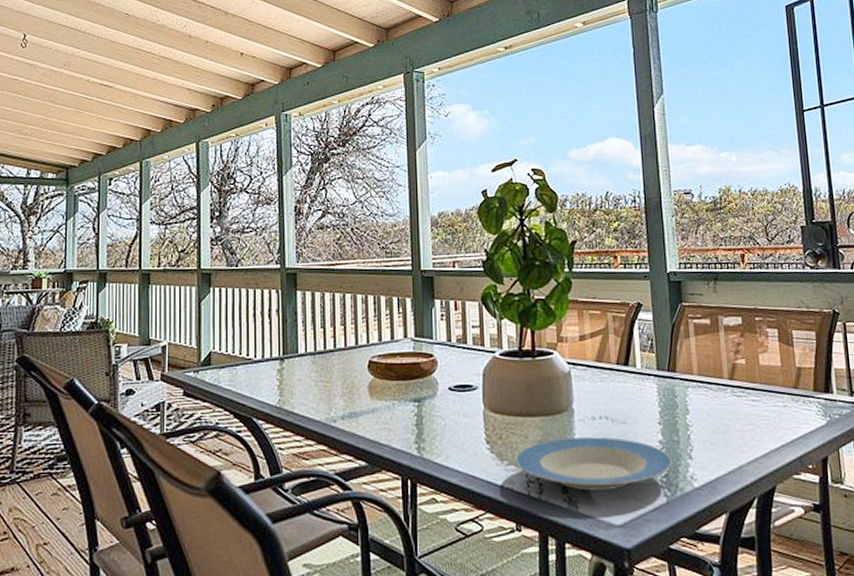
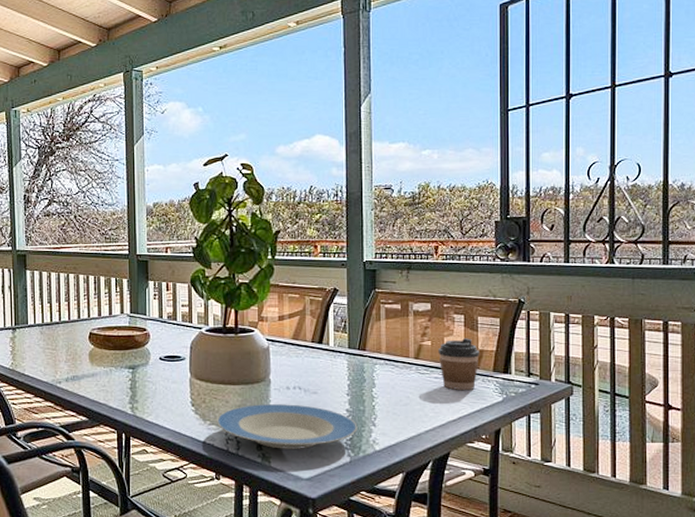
coffee cup: none [753,354,798,415] -> present [438,338,480,391]

